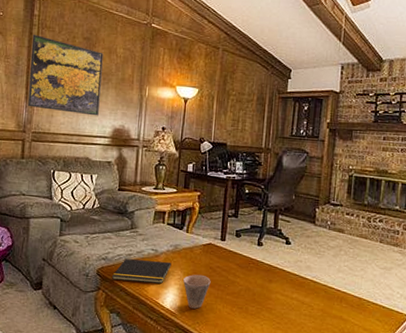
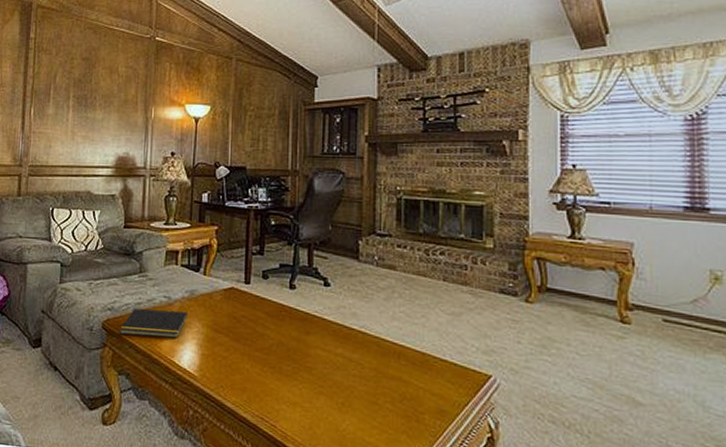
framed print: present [28,34,104,116] -> none [24,58,104,144]
cup: present [183,274,211,309] -> none [202,325,235,369]

